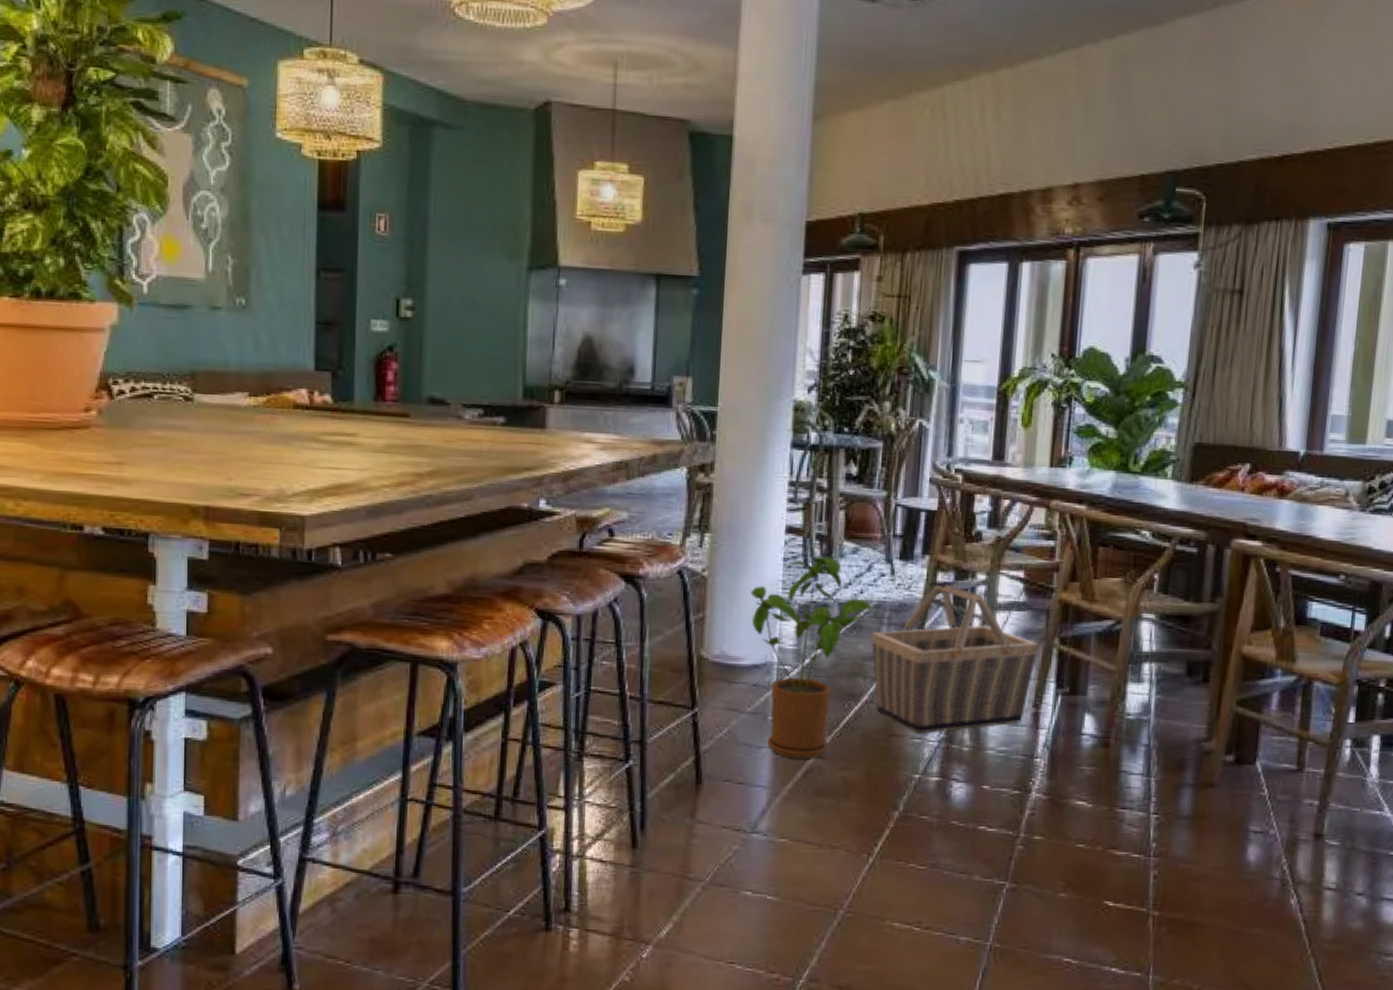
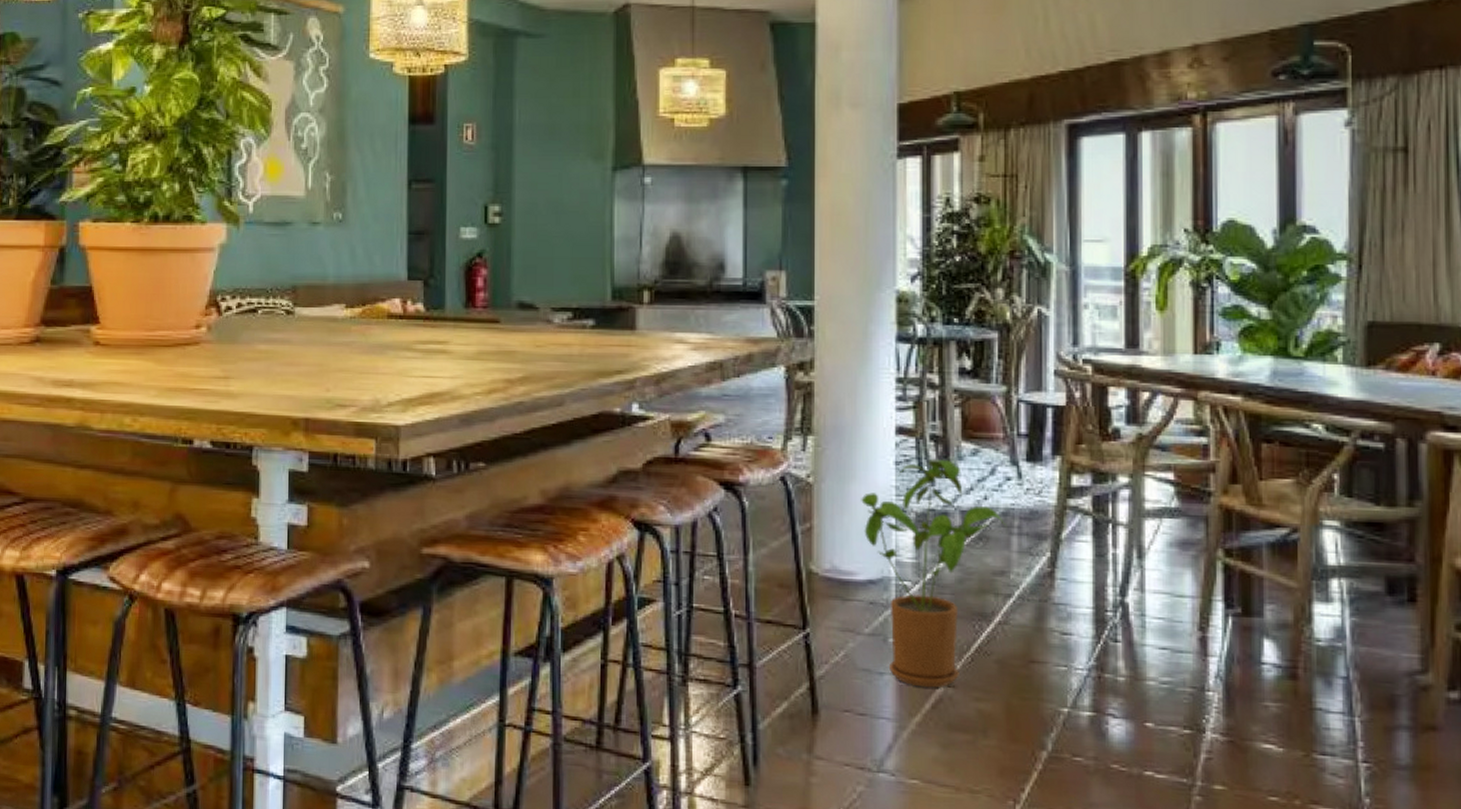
basket: present [871,584,1039,734] -> none [1000,489,1199,660]

